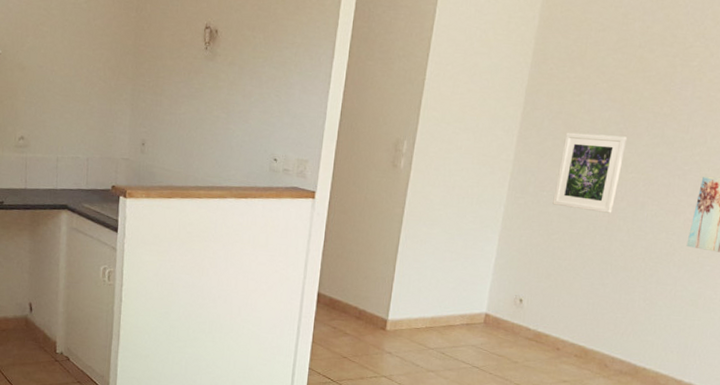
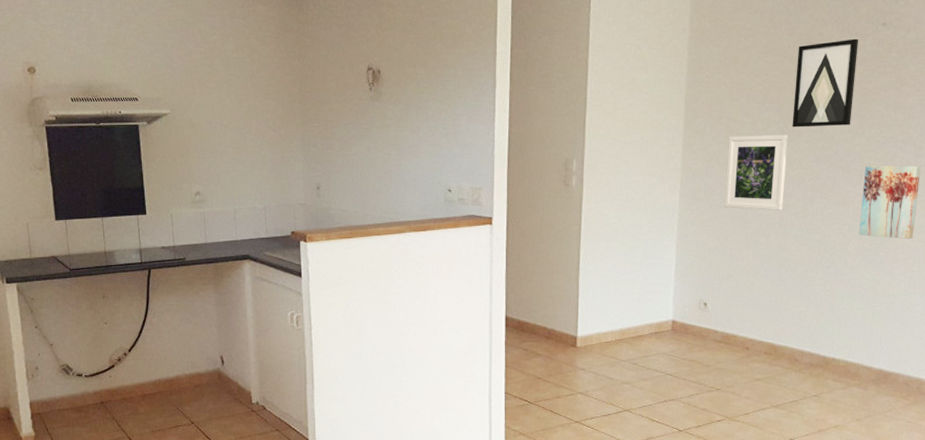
wall art: none [632,43,714,133] -> present [792,38,859,128]

